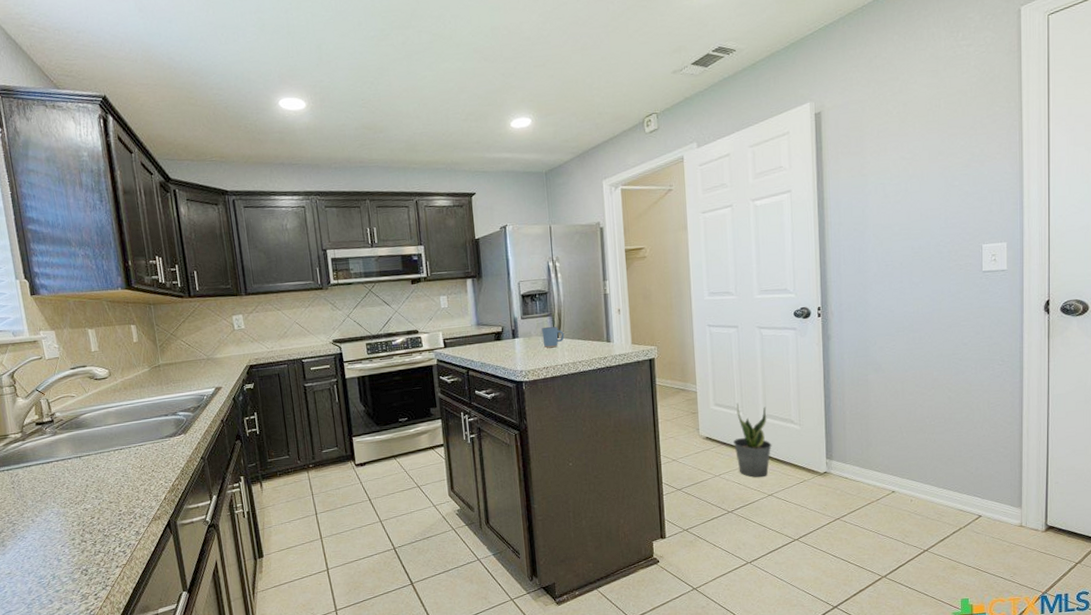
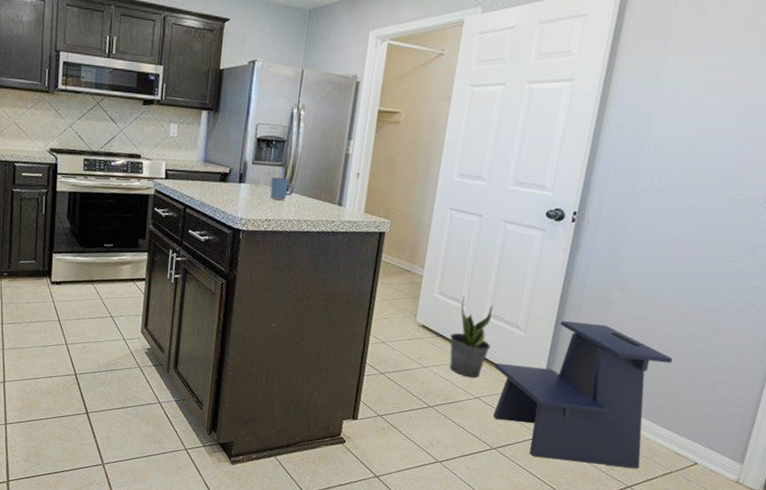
step stool: none [779,404,936,540] -> present [492,321,673,469]

